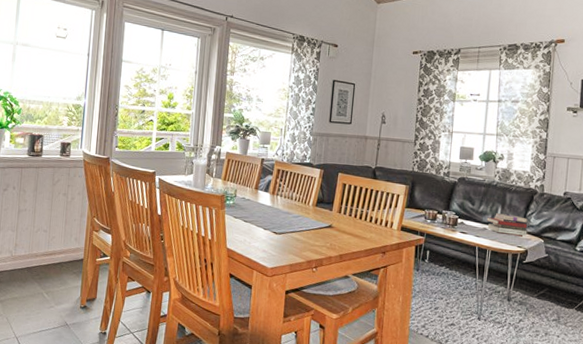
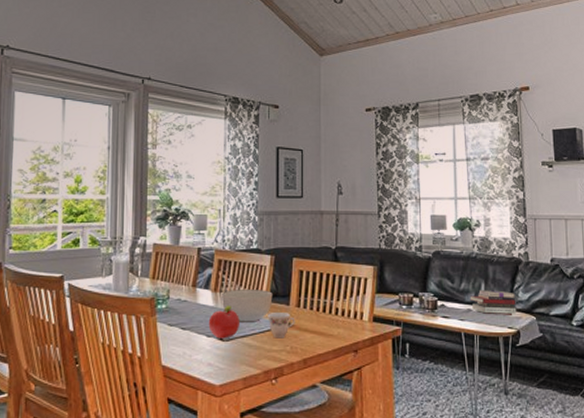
fruit: none [265,207,291,232] -> present [208,306,239,339]
bowl: none [277,194,320,222] -> present [221,290,273,324]
teacup: none [313,215,336,237] -> present [267,313,295,339]

